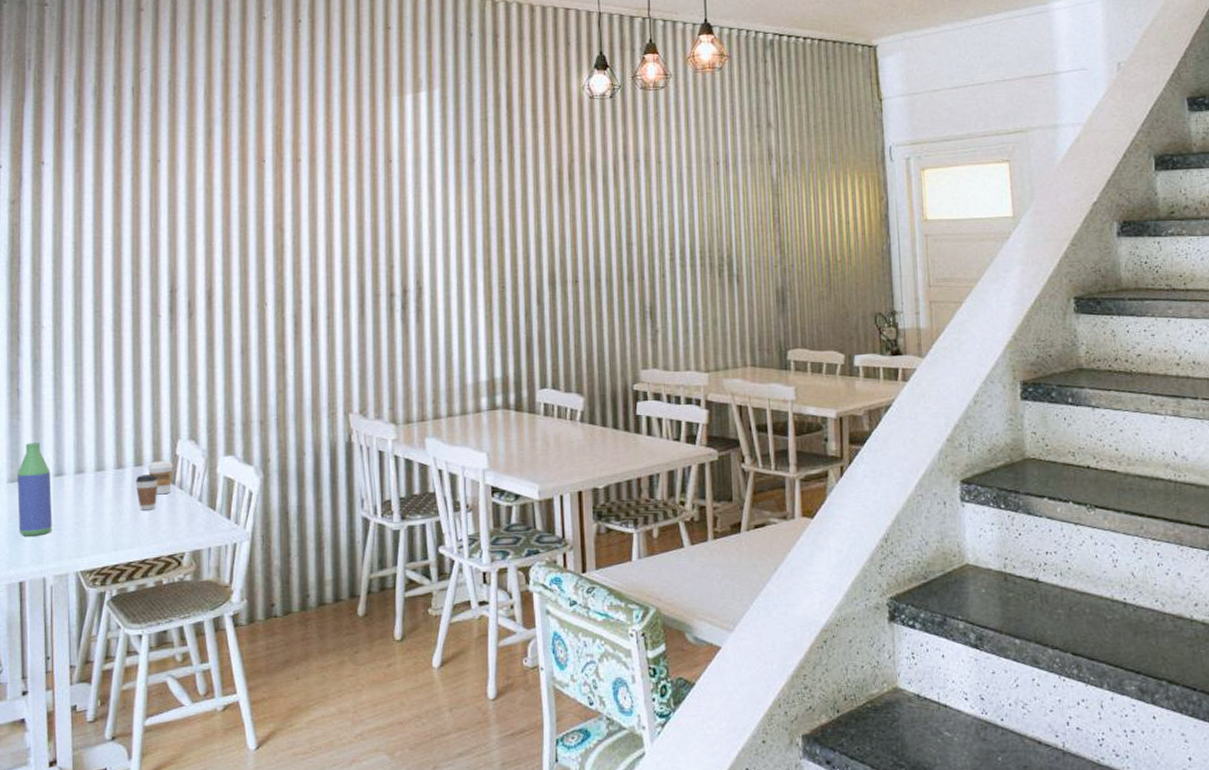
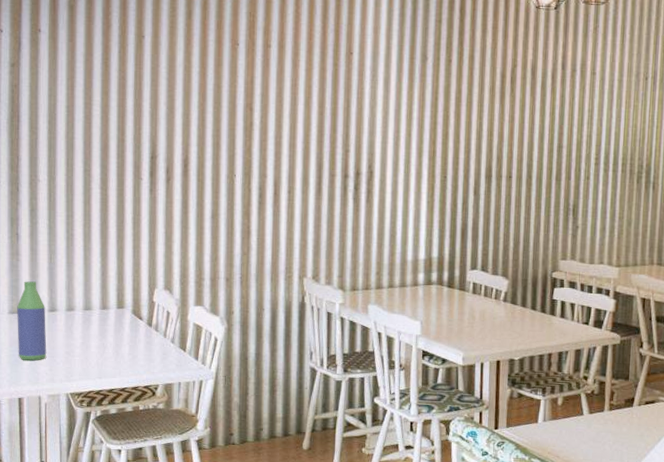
coffee cup: present [135,473,158,510] -> none [117,316,137,347]
coffee cup: present [147,460,173,495] -> none [128,305,150,335]

